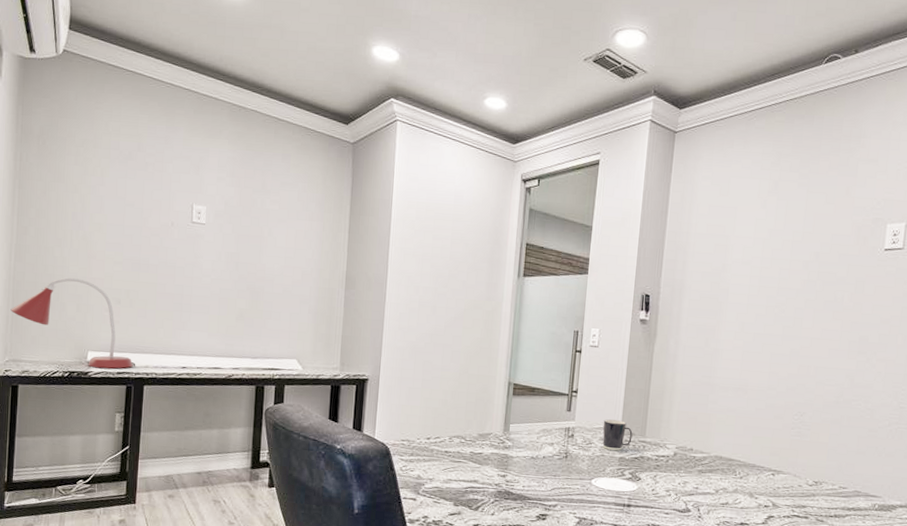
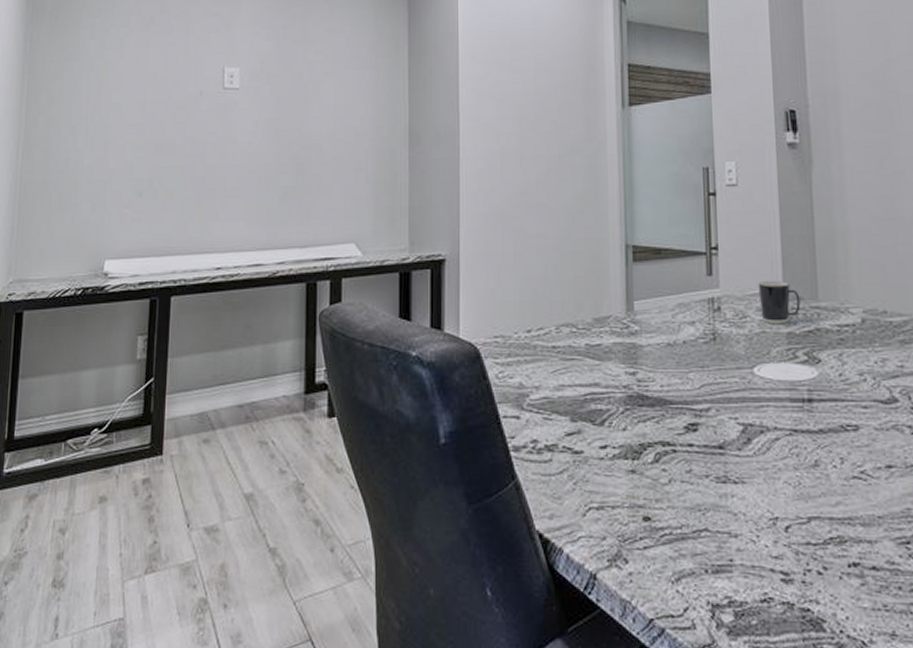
desk lamp: present [10,277,136,369] -> none [16,171,161,280]

